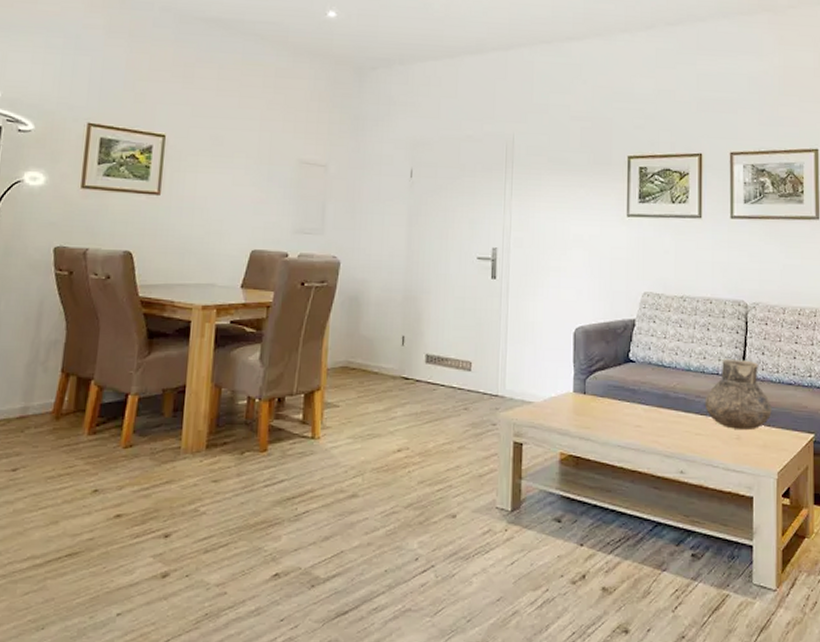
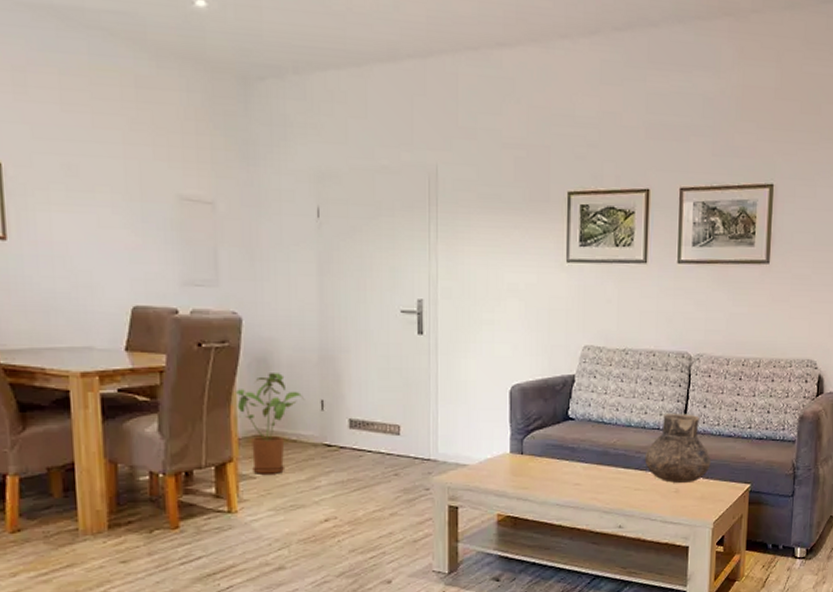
house plant: none [328,310,388,404] -> present [235,373,305,474]

